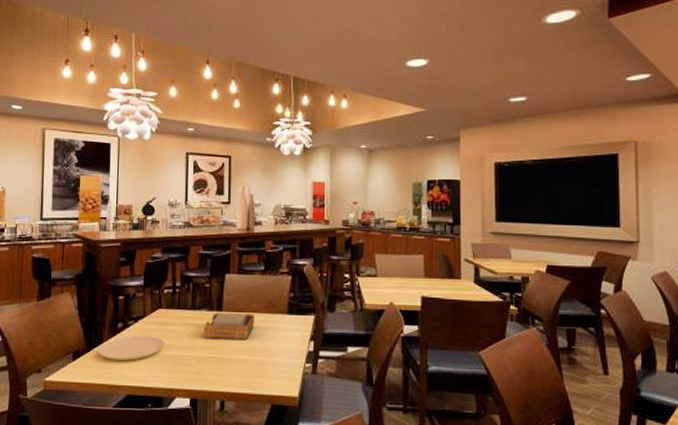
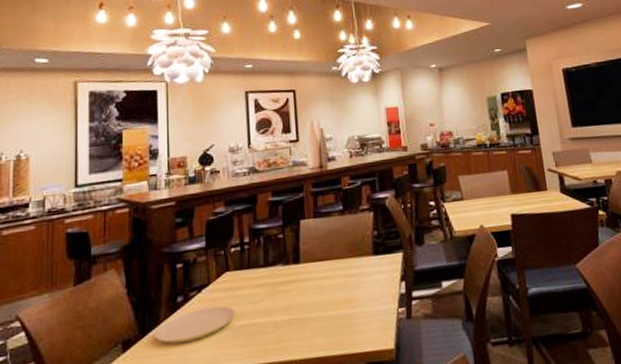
napkin holder: present [203,312,255,340] -> none [280,261,338,298]

